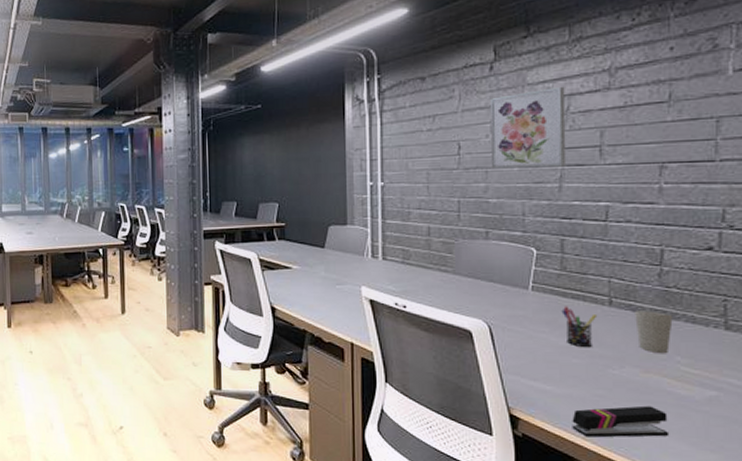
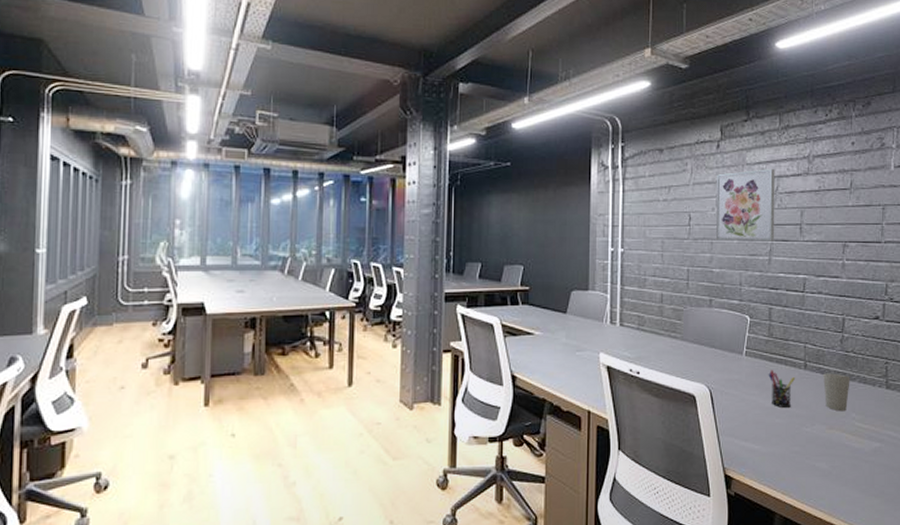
stapler: present [572,405,670,438] -> none [774,459,846,492]

